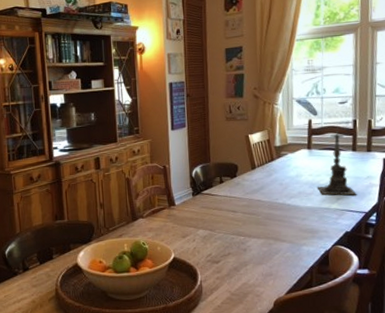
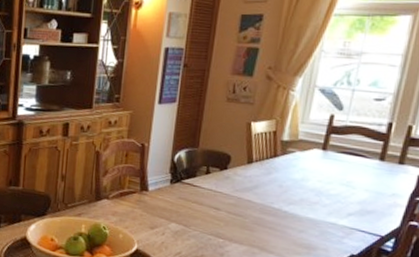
candle holder: present [318,125,357,195] -> none [326,126,375,214]

